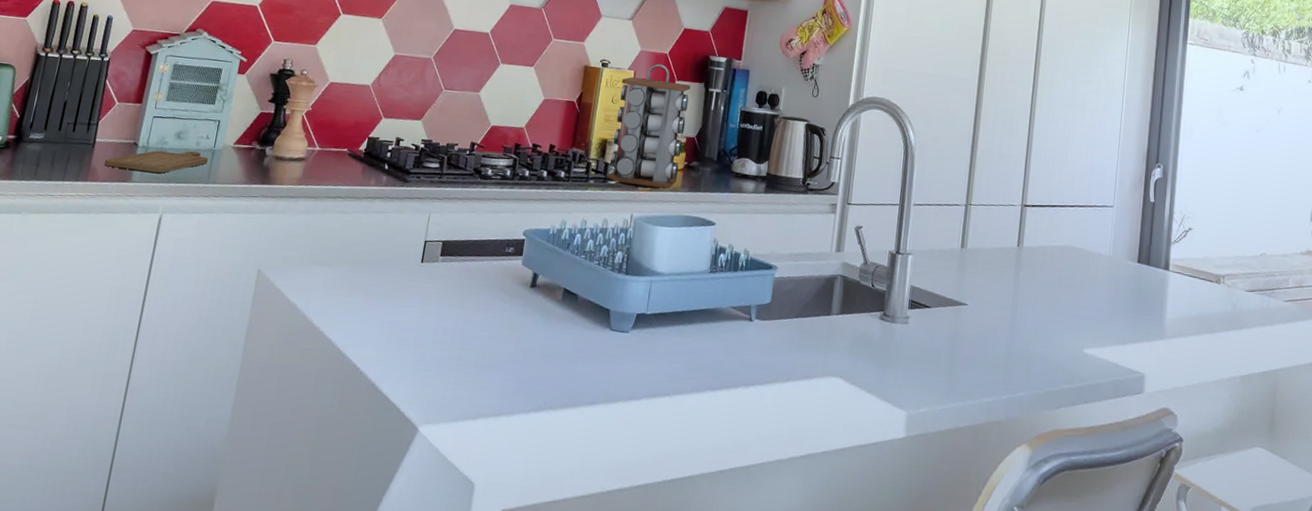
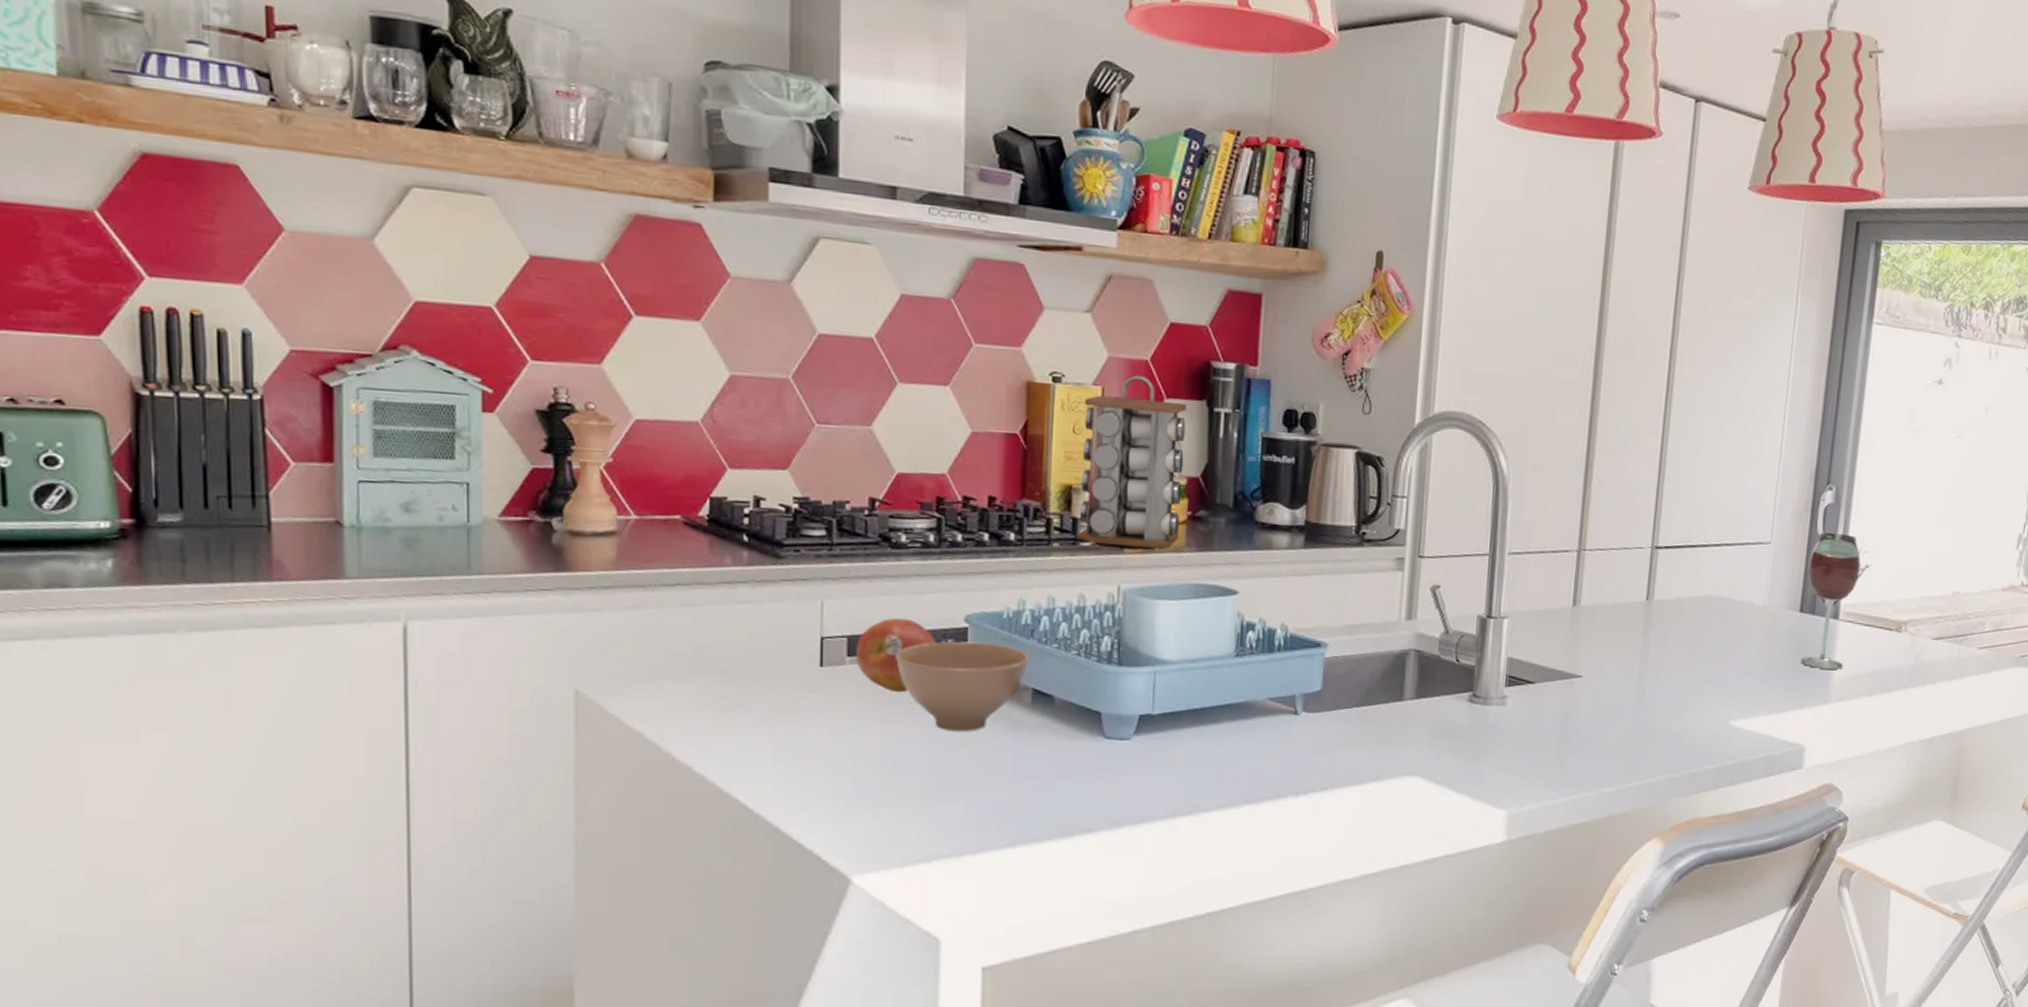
chopping board: present [105,150,208,173] -> none [295,529,462,564]
fruit: none [445,229,502,285] -> present [856,617,936,692]
bowl: none [472,249,564,318] -> present [894,641,1029,732]
wineglass: none [1140,200,1185,312] -> present [1801,532,1861,669]

